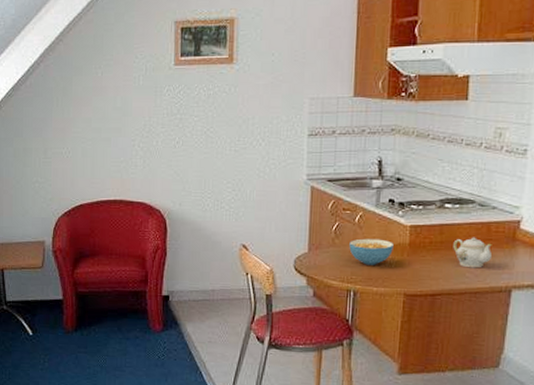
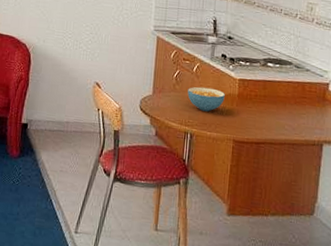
teapot: present [453,237,492,268] -> none [274,94,306,122]

